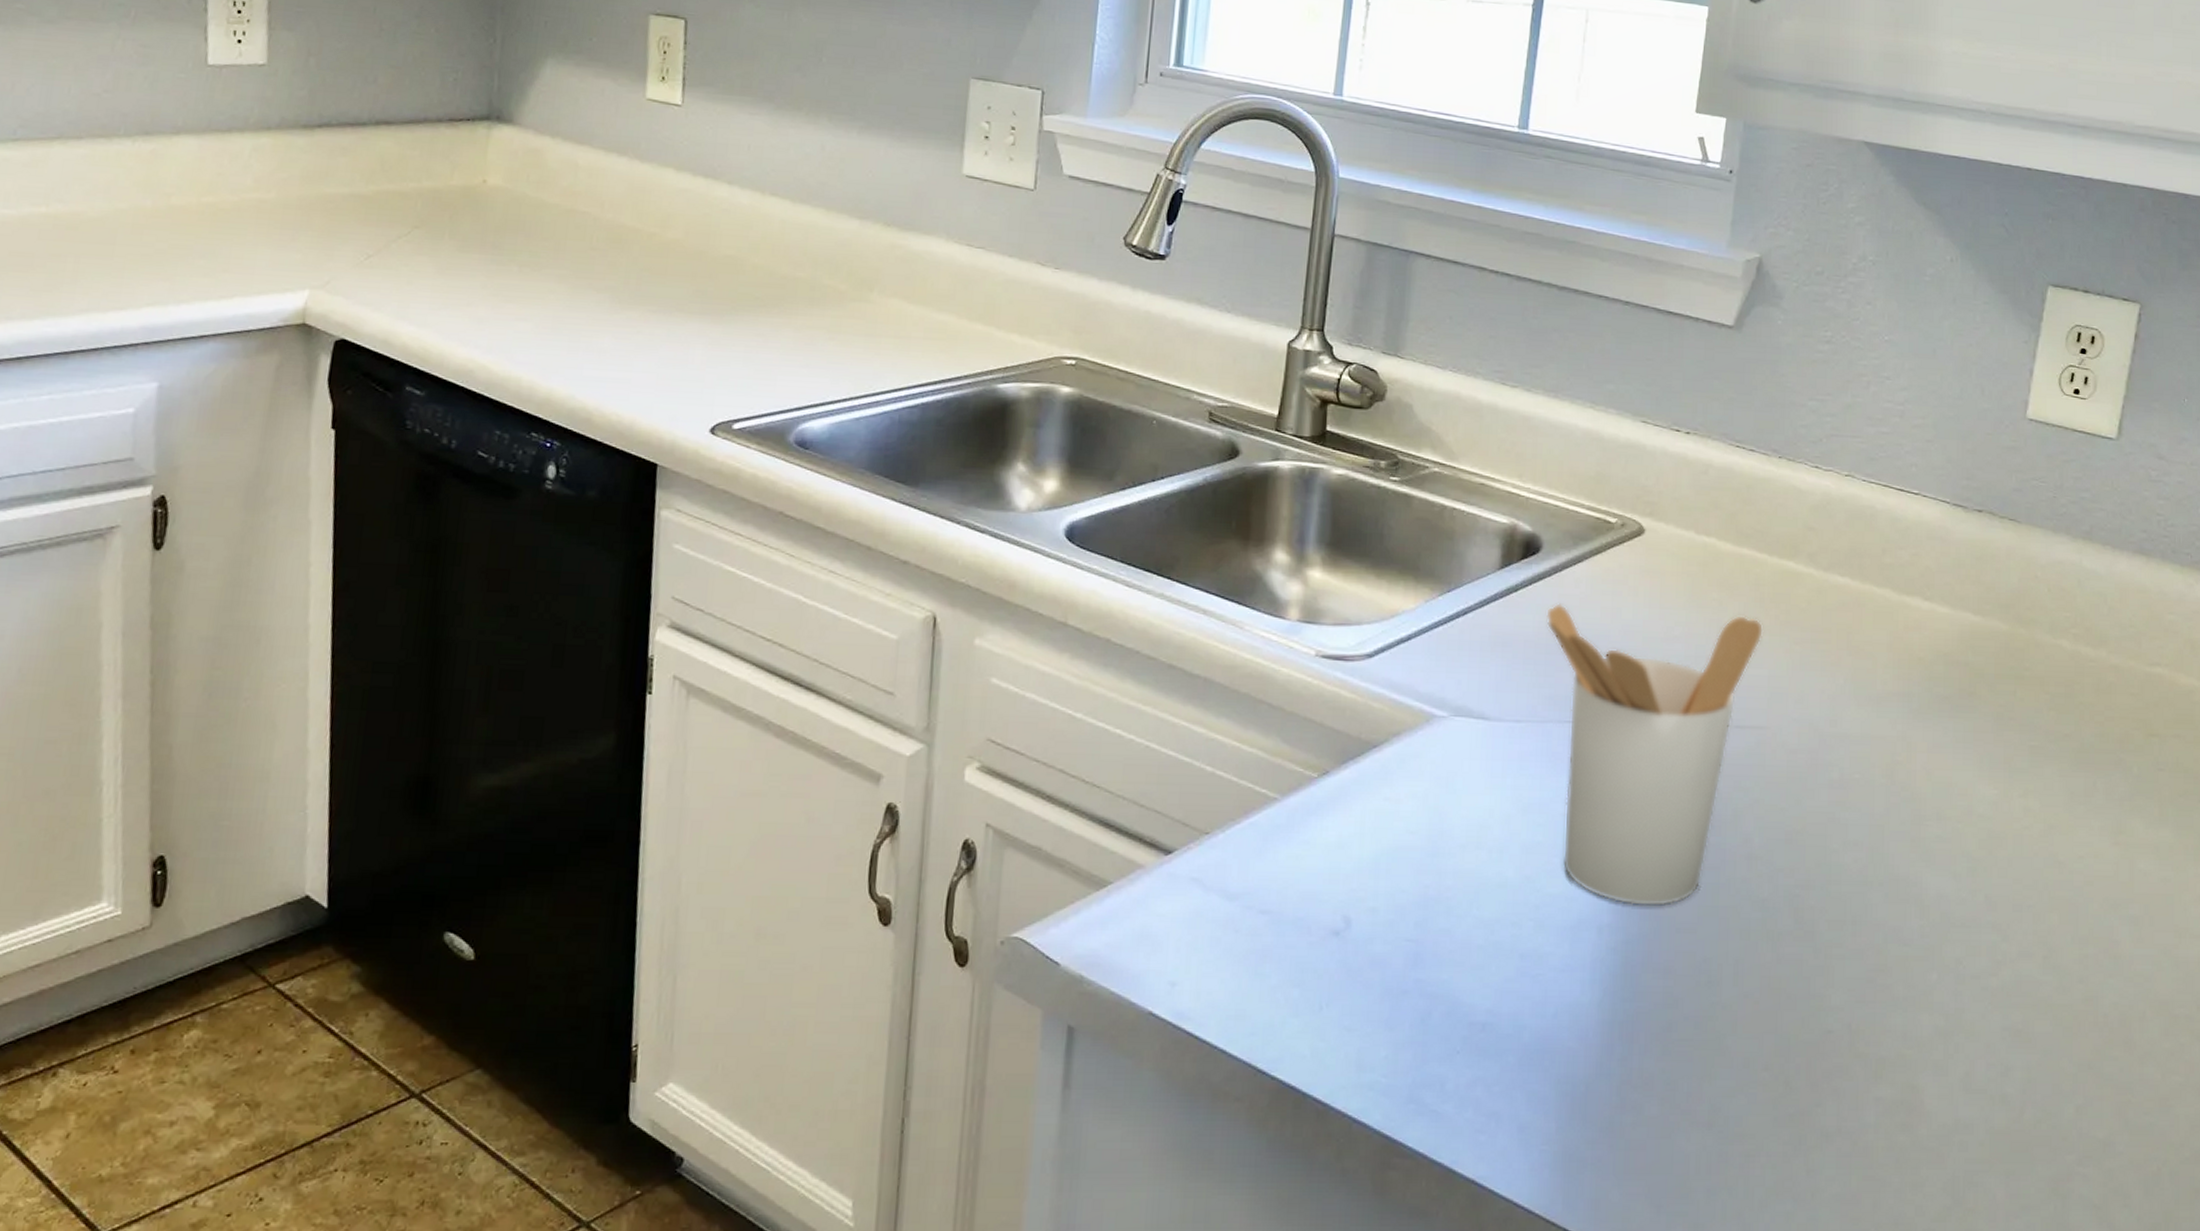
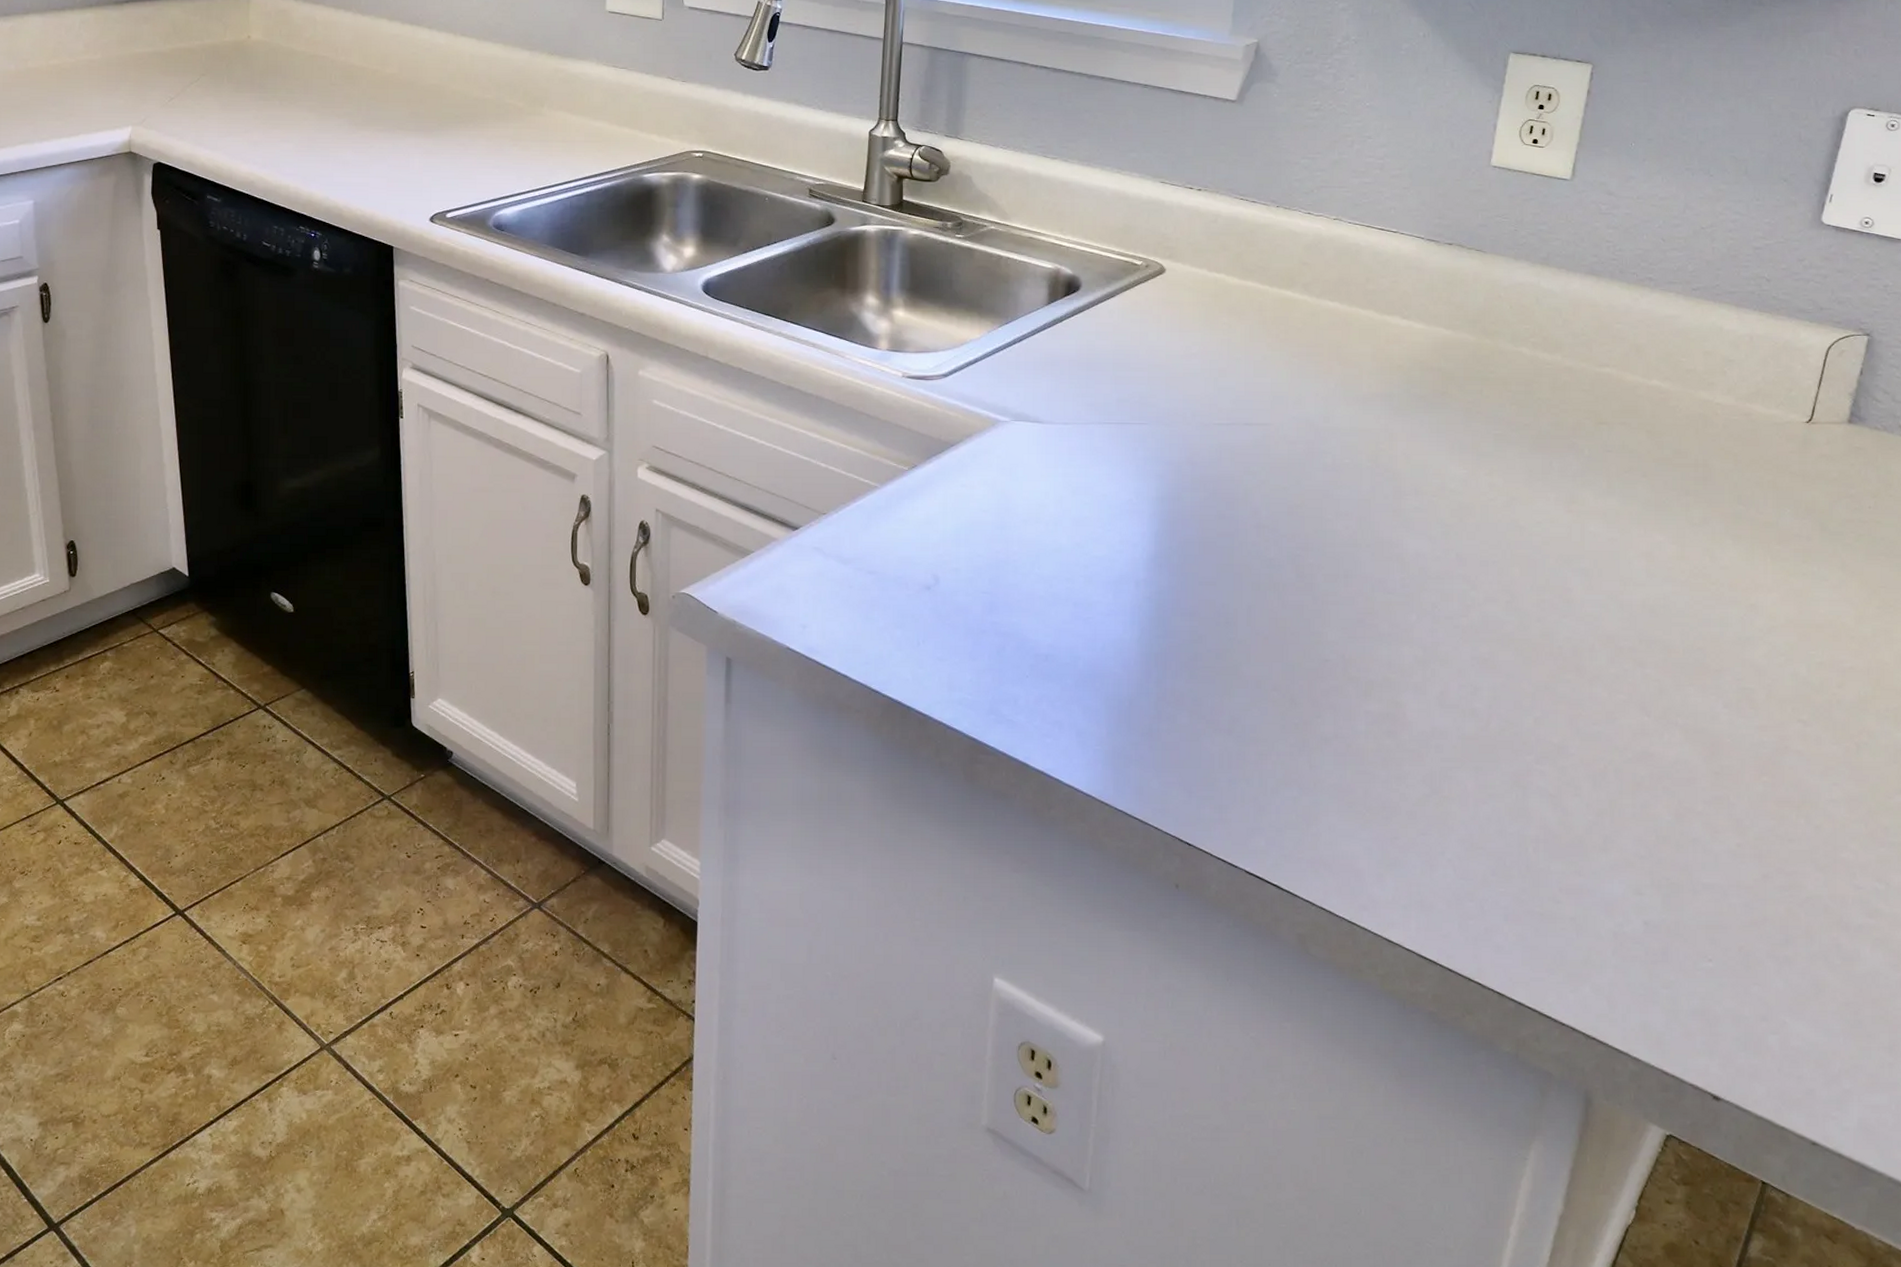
utensil holder: present [1546,603,1764,907] -> none [1086,330,1267,566]

